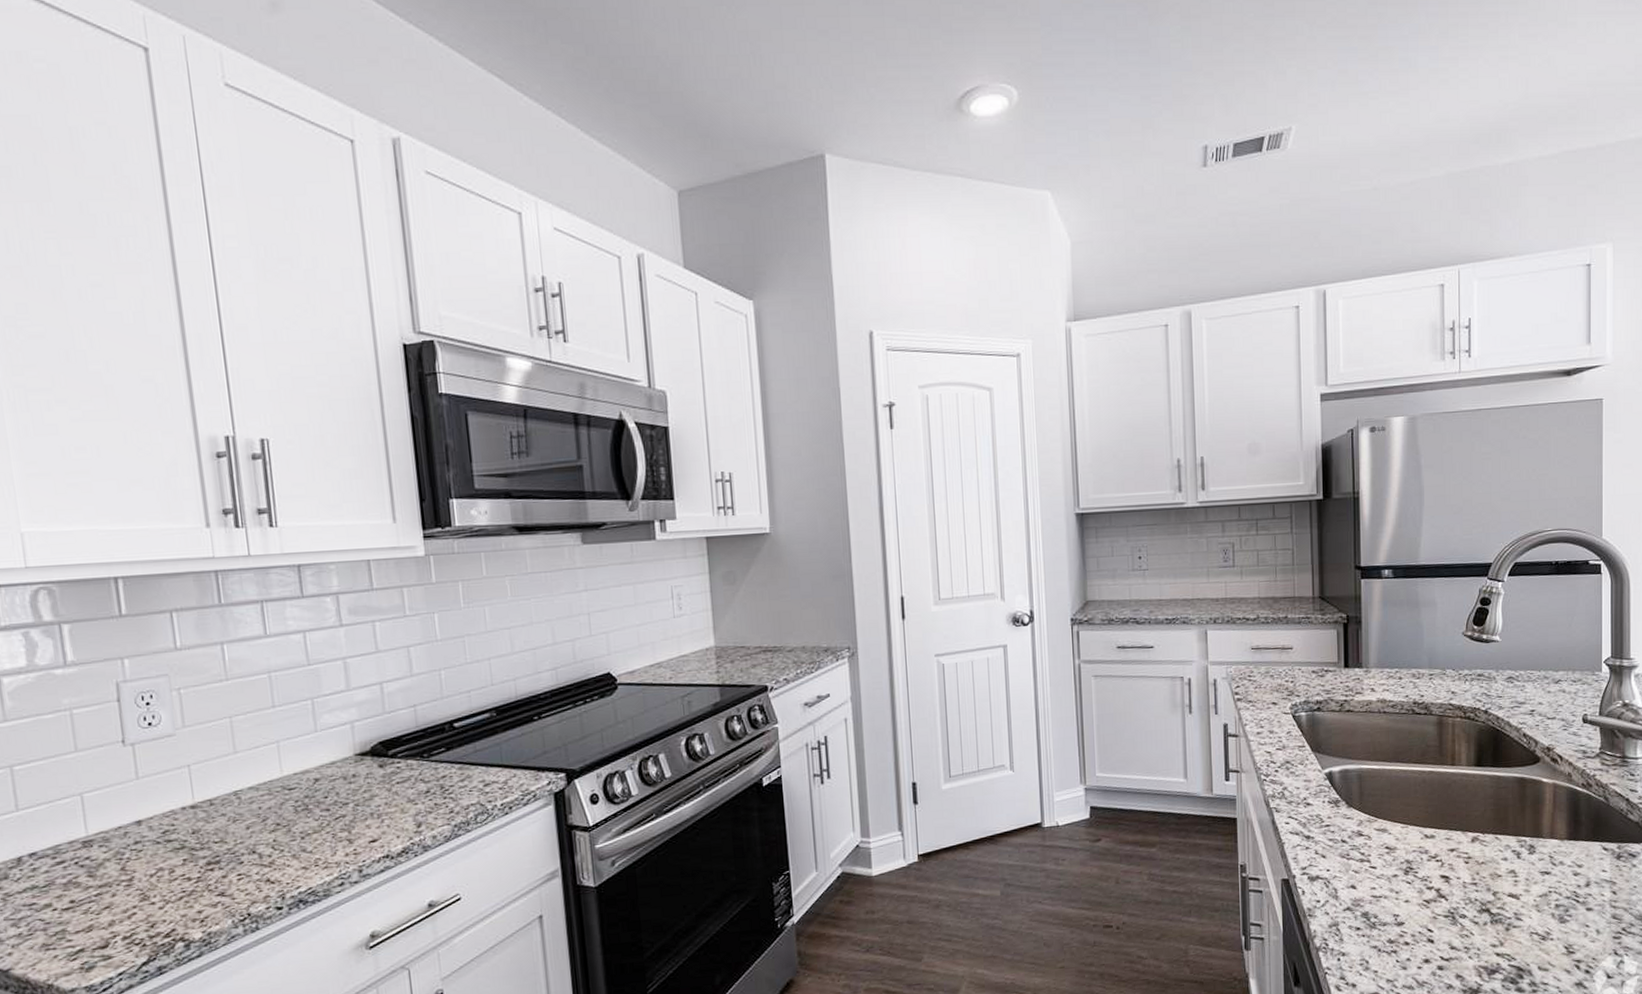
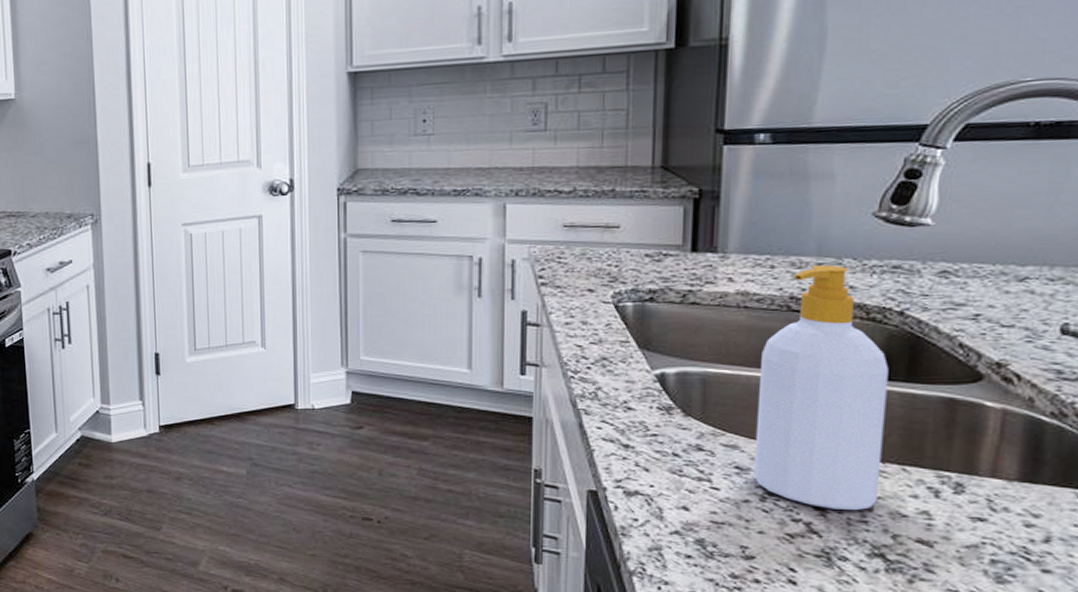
soap bottle: none [1397,675,1482,876] -> present [753,265,889,511]

